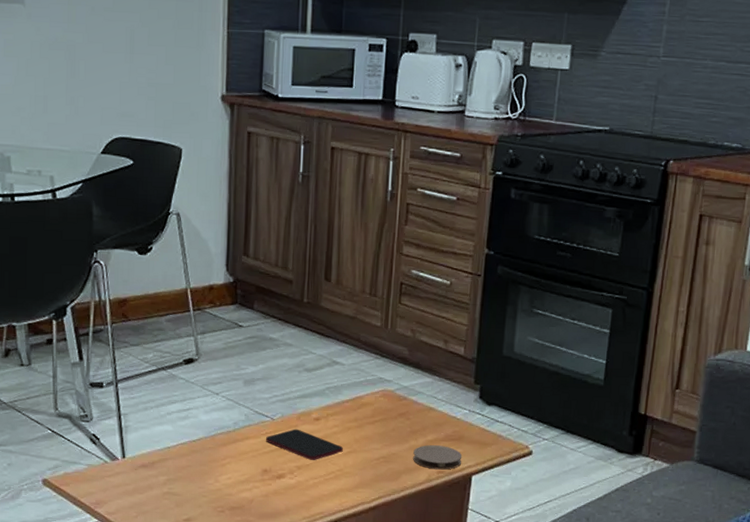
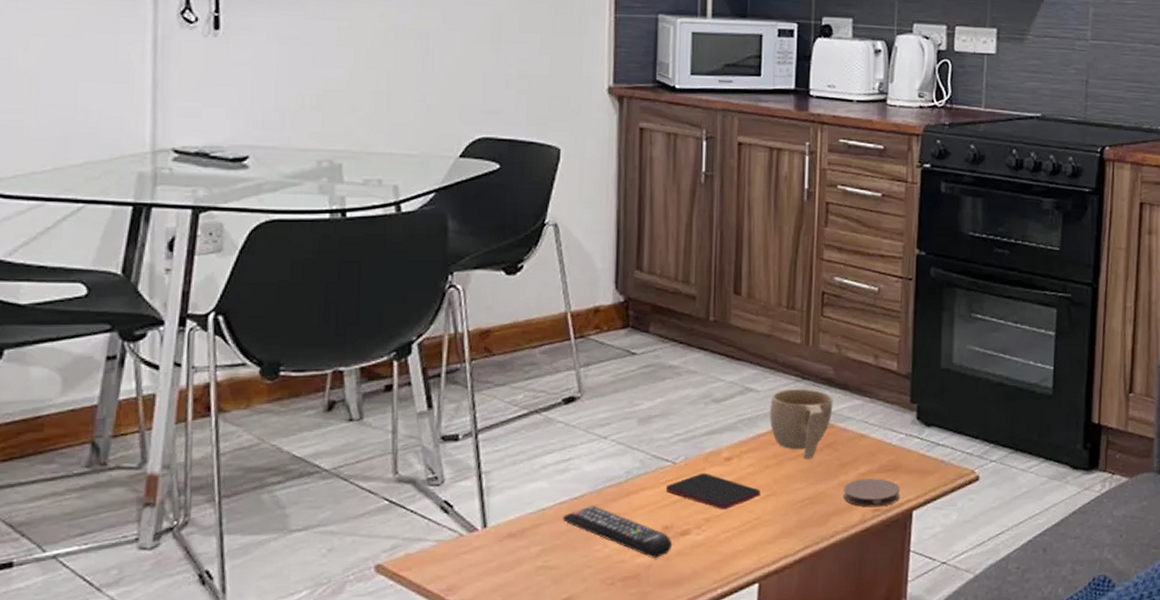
remote control: none [184,448,271,494] -> present [563,506,673,558]
cup: none [352,365,407,425] -> present [770,389,833,460]

